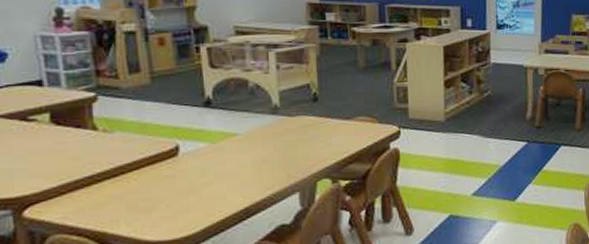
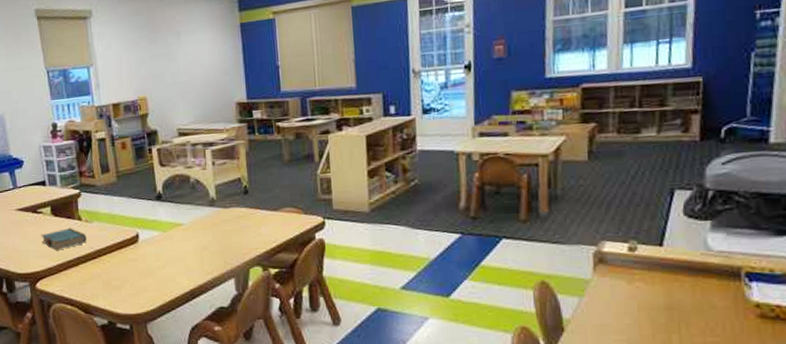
book: none [33,138,104,168] -> present [41,227,87,251]

